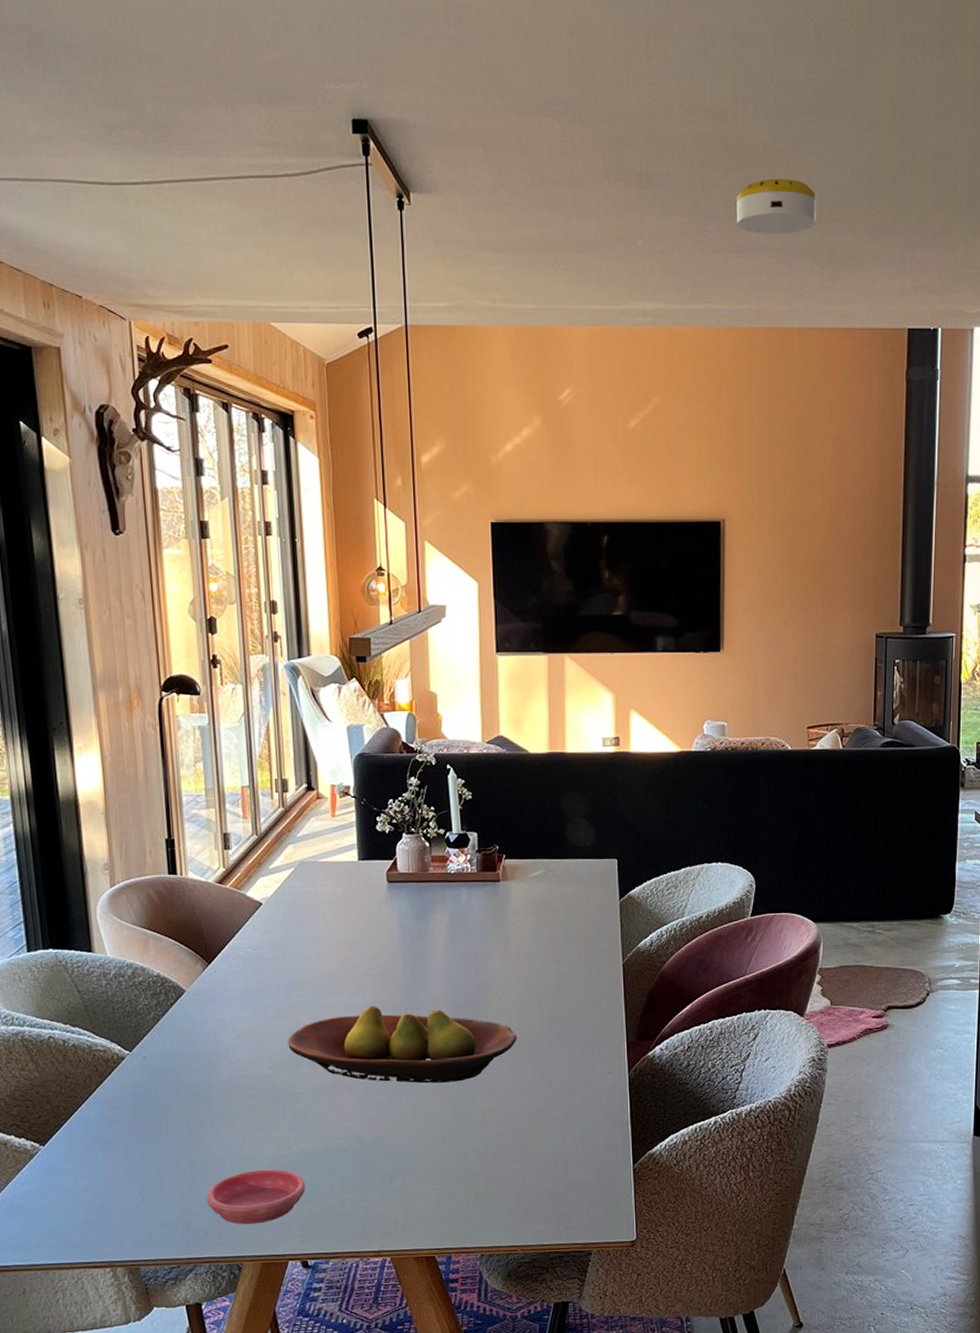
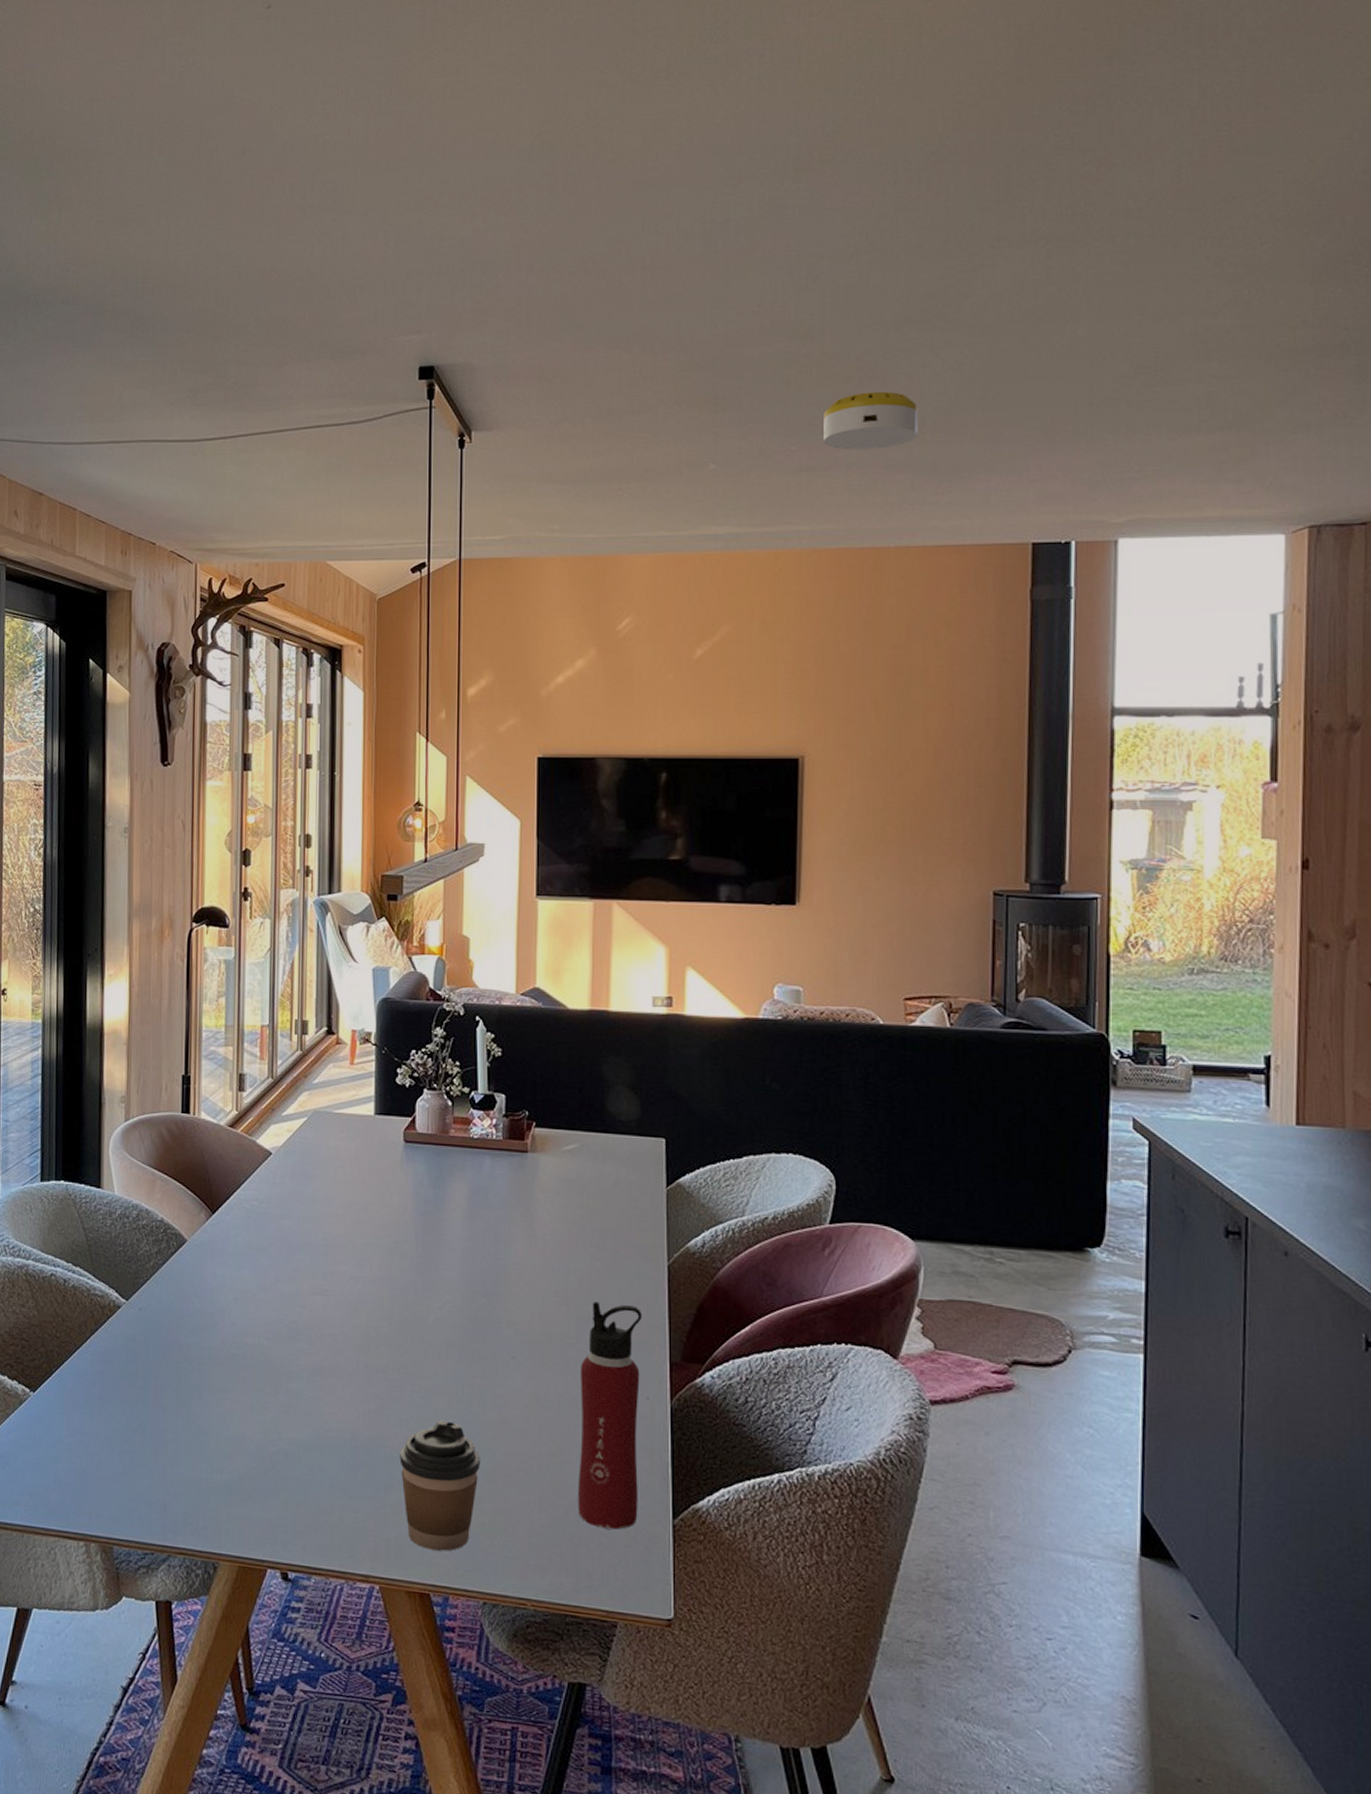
saucer: present [206,1169,306,1225] -> none [187,1453,292,1519]
fruit bowl: present [287,1005,517,1084] -> none [286,1280,539,1384]
coffee cup: none [401,1115,473,1221] -> present [399,1421,481,1551]
water bottle: none [553,1000,605,1181] -> present [578,1302,642,1530]

